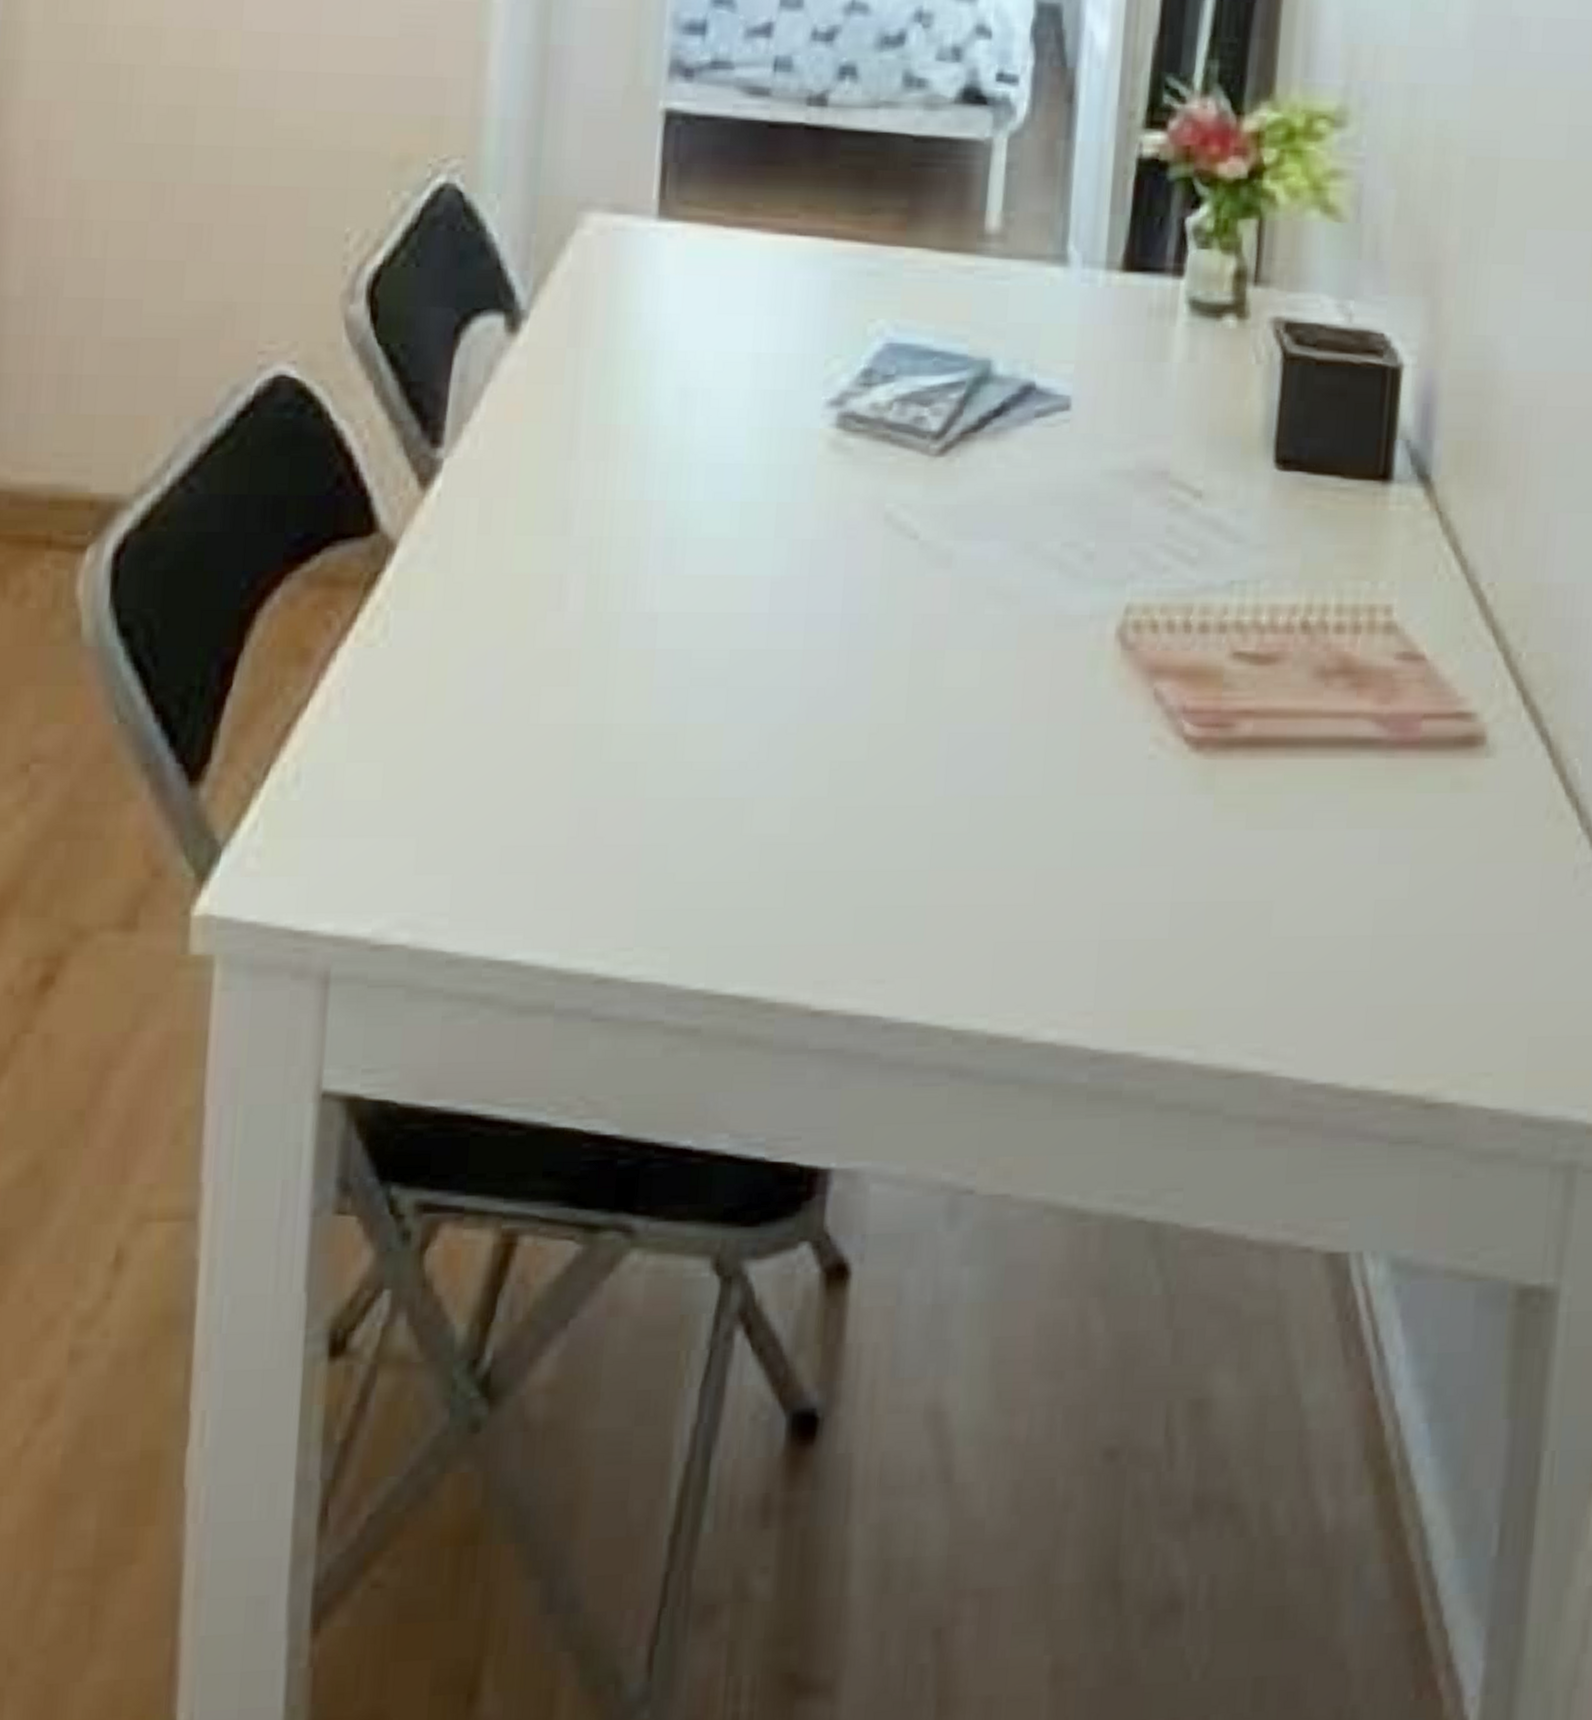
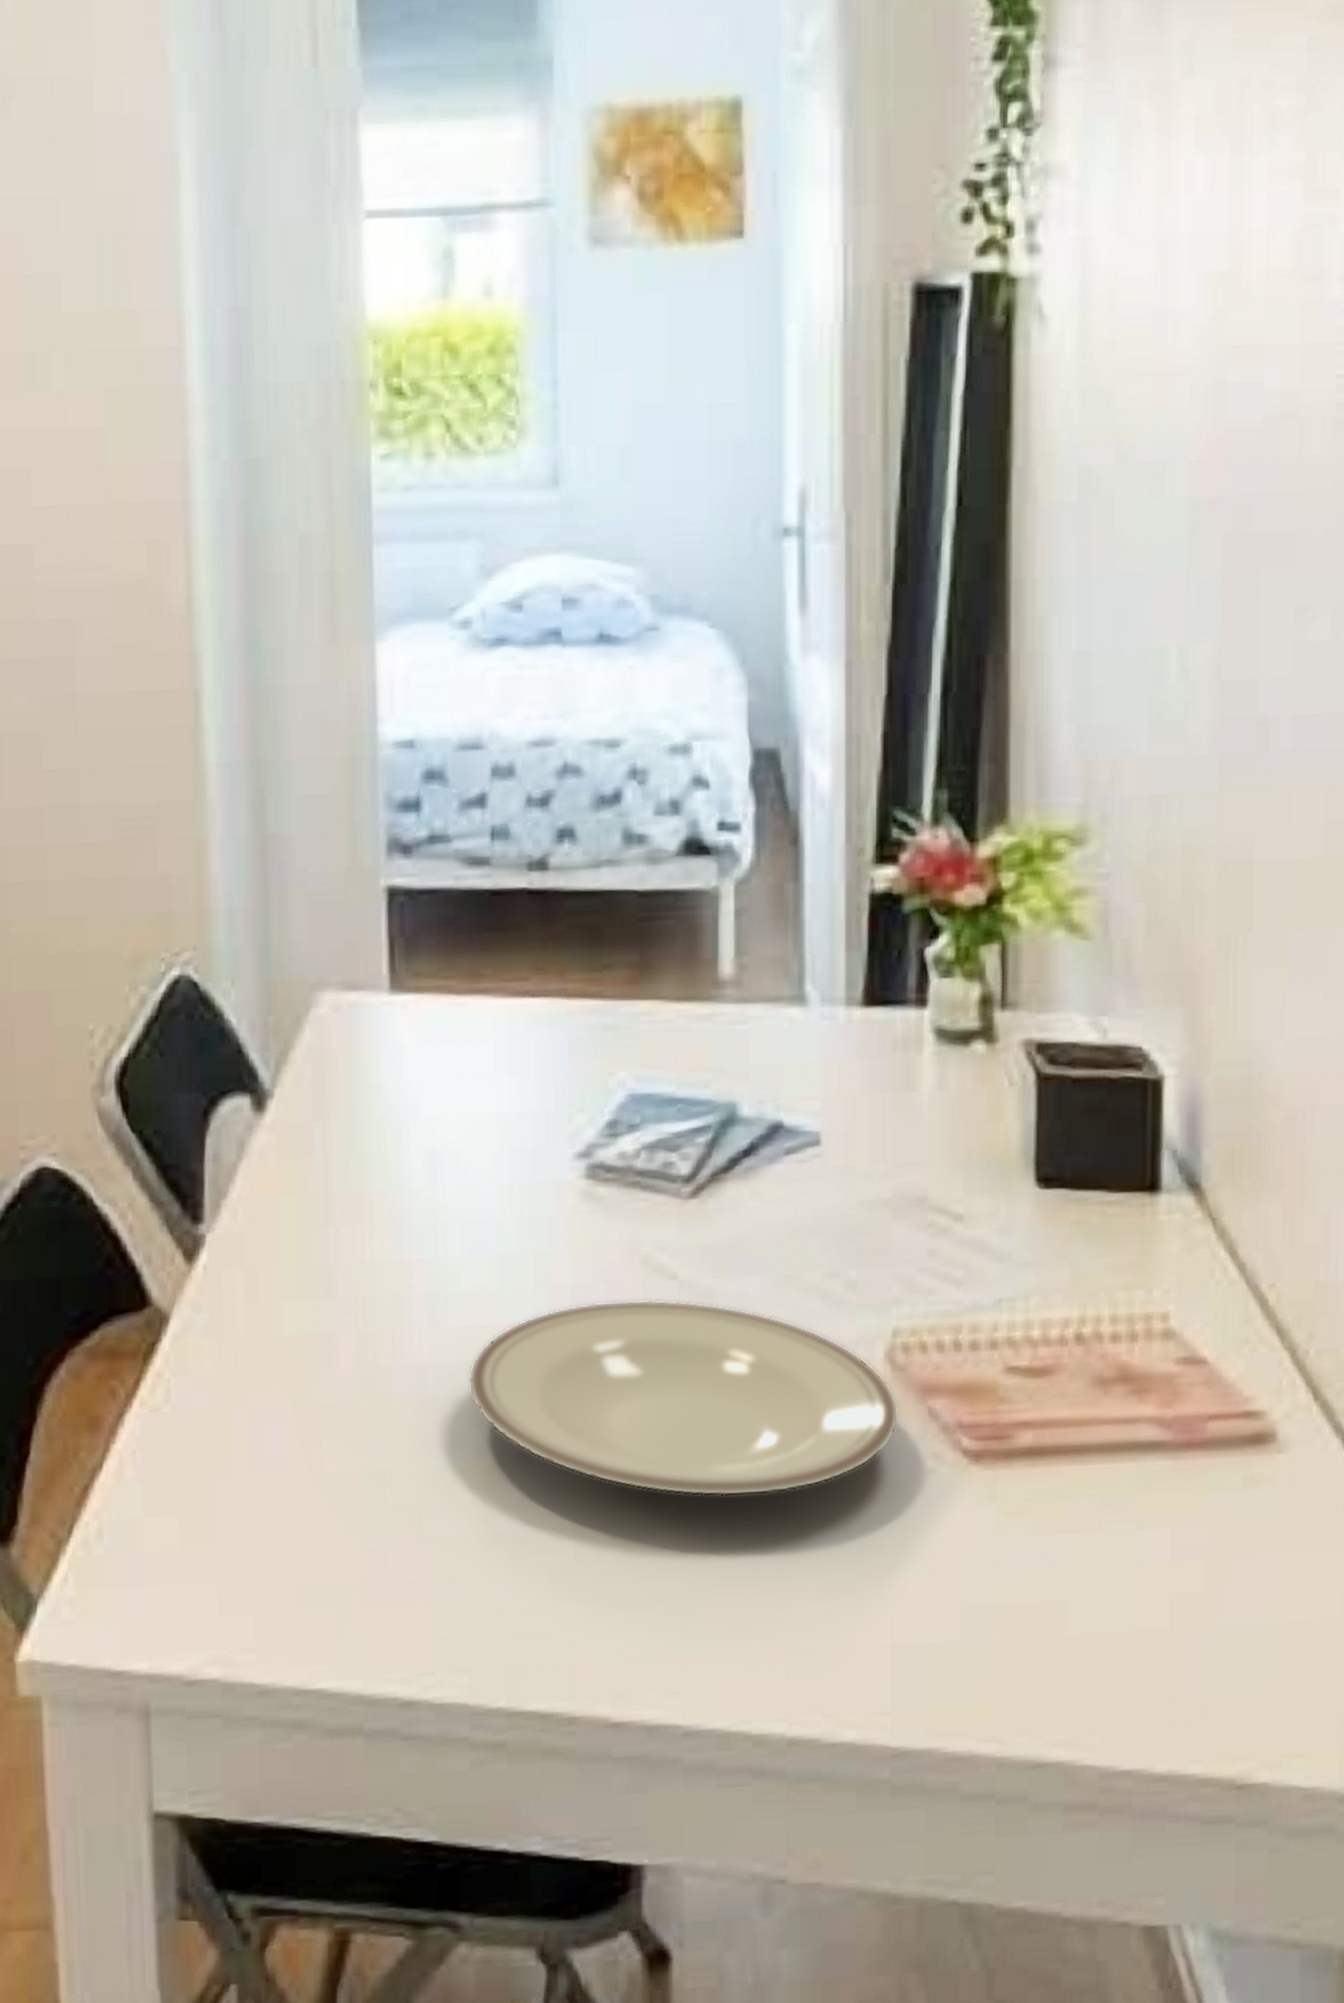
plate: none [698,558,1126,772] -> present [468,1299,899,1497]

